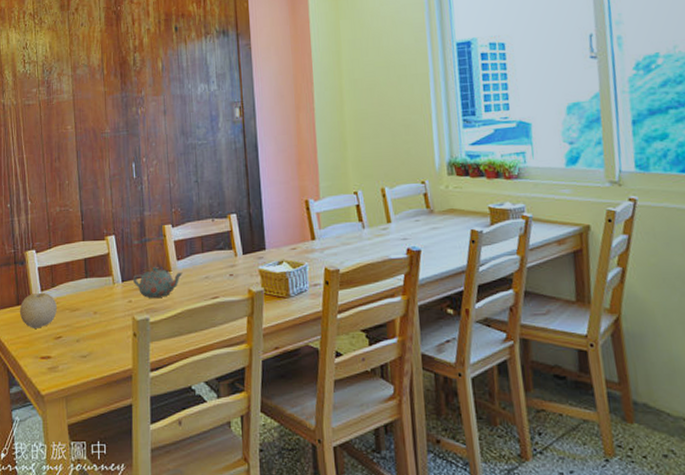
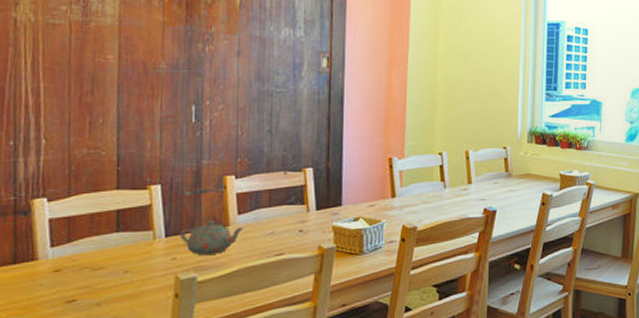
fruit: present [19,292,57,329] -> none [15,248,73,291]

